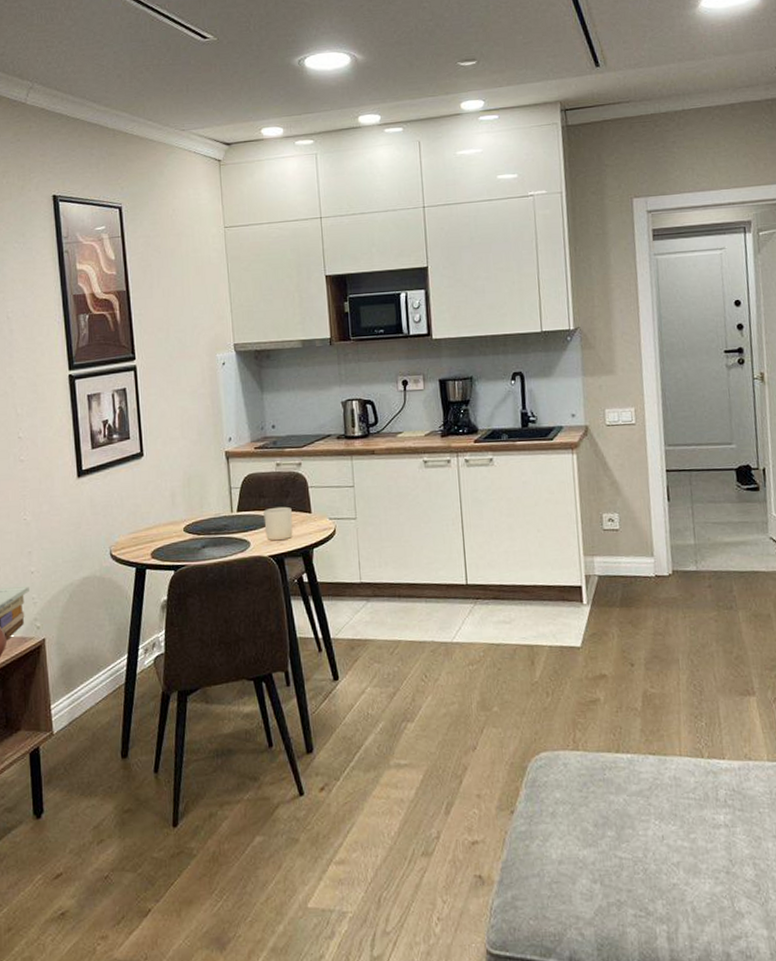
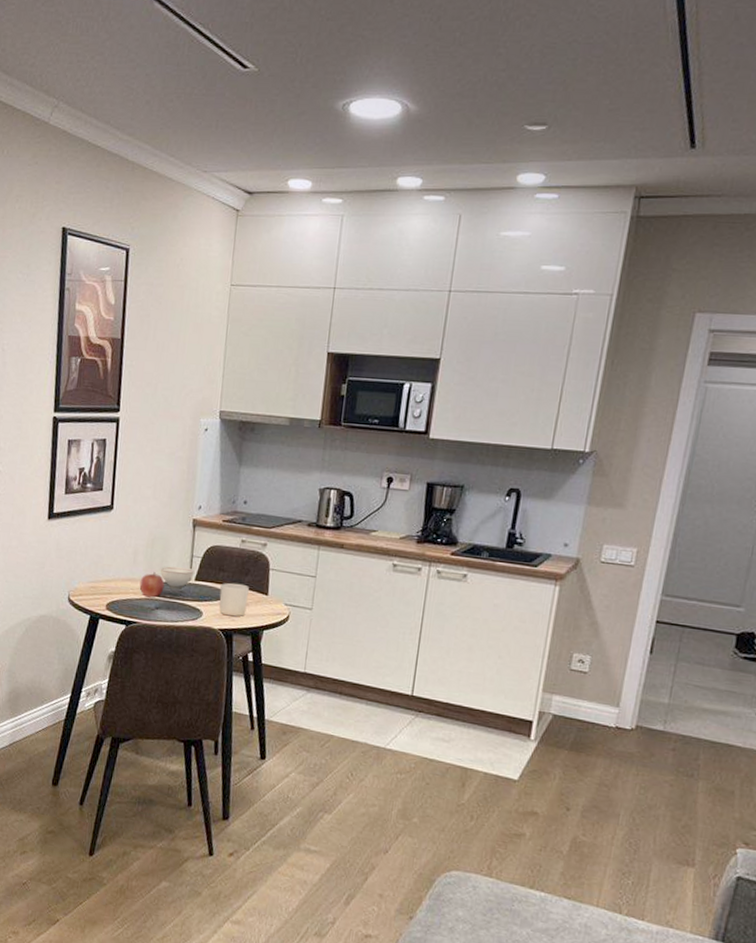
fruit: none [182,511,208,538] -> present [139,572,165,598]
bowl: none [200,500,235,525] -> present [160,566,194,591]

